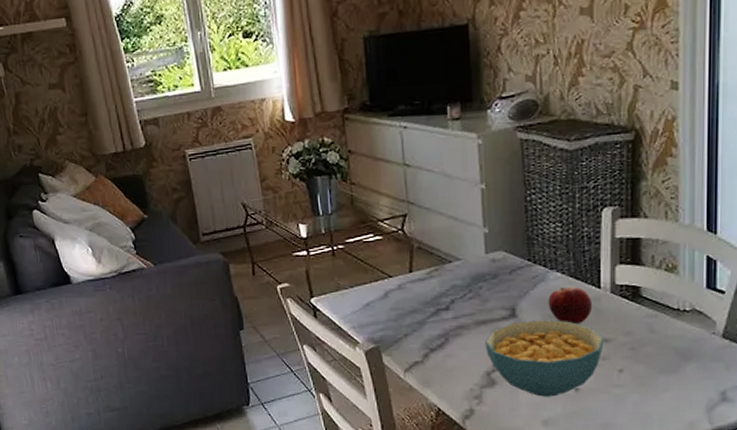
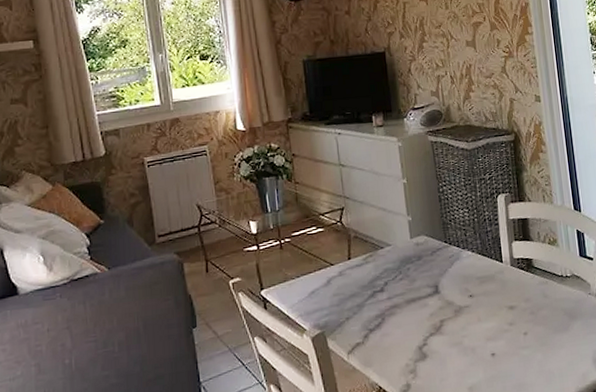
cereal bowl: present [485,320,604,397] -> none [415,293,510,365]
fruit: present [548,286,592,324] -> none [463,262,498,295]

